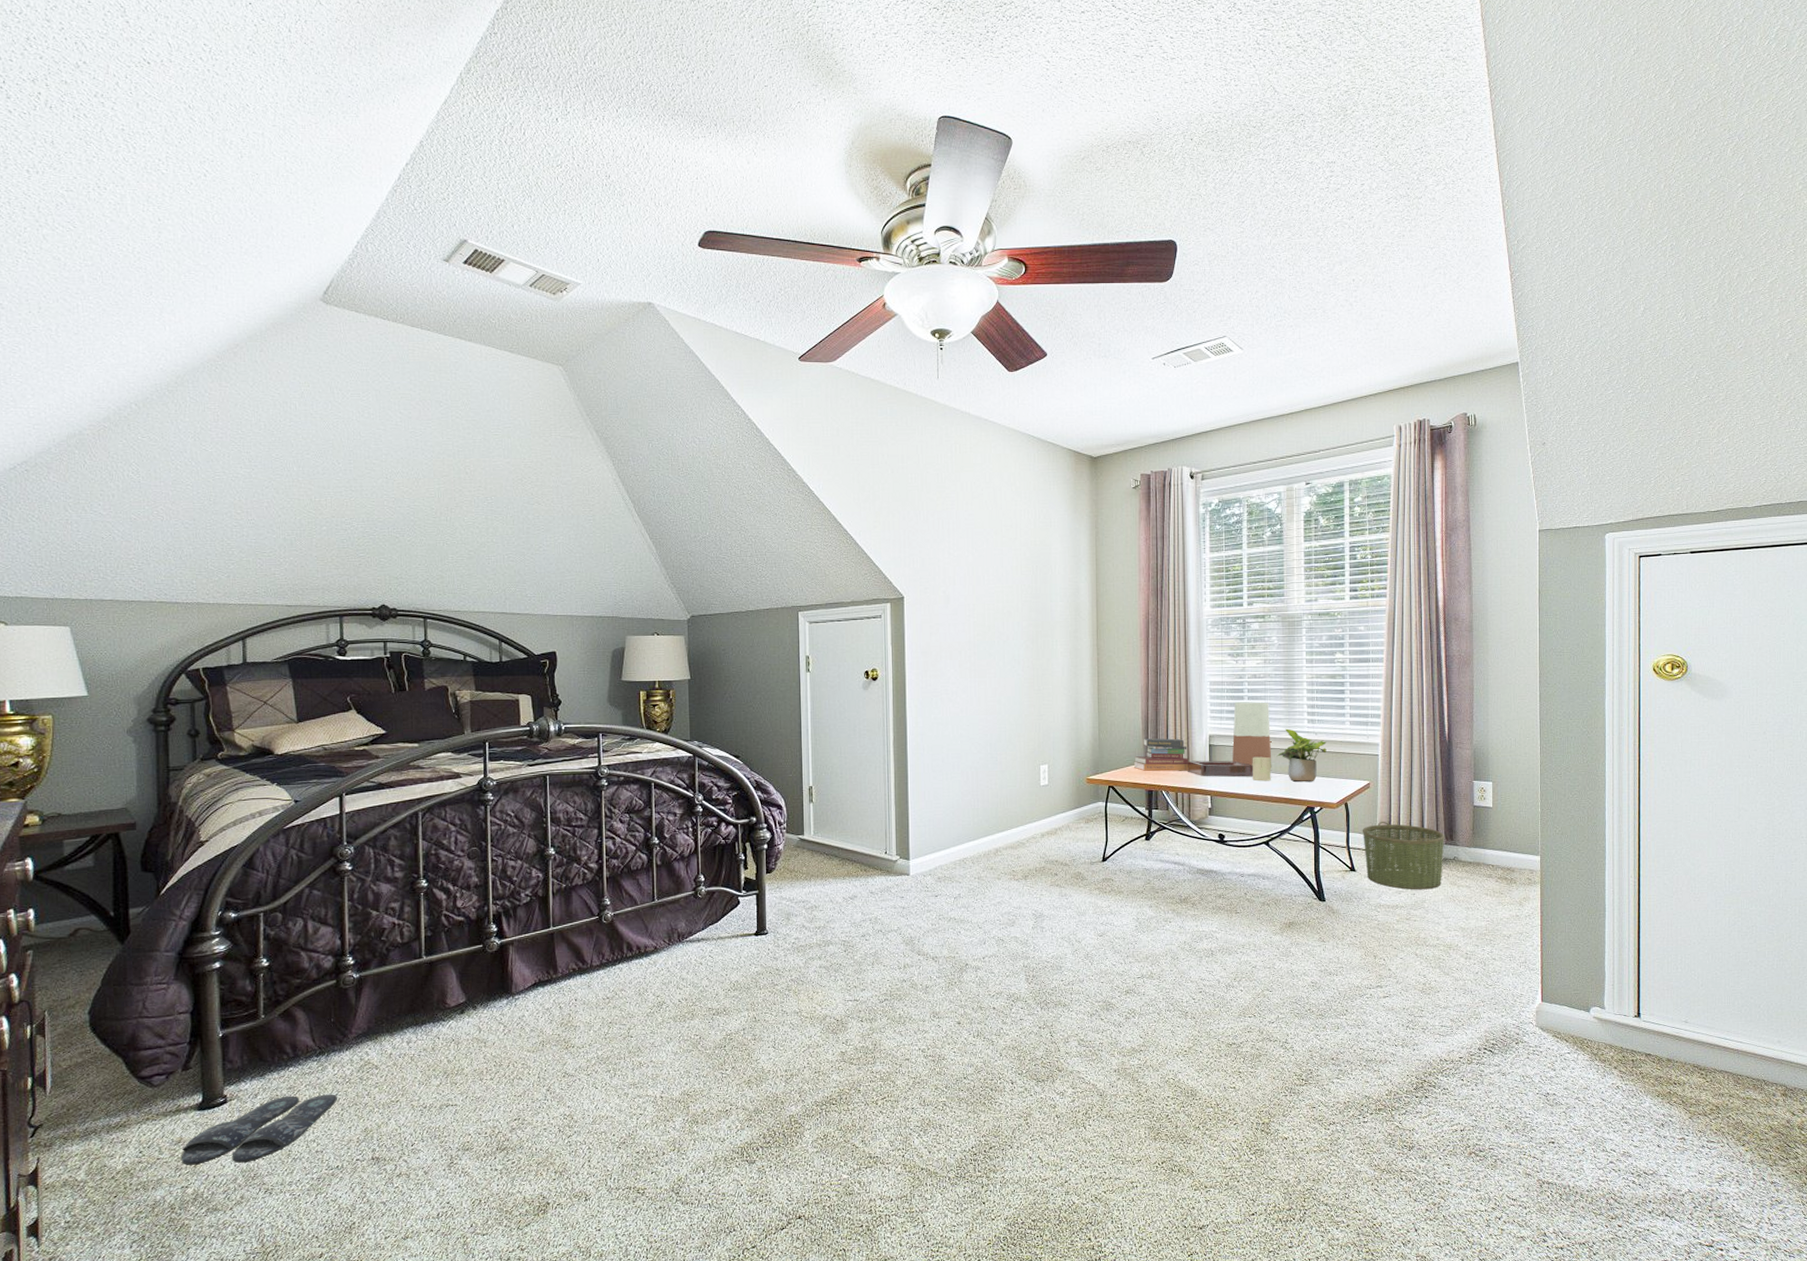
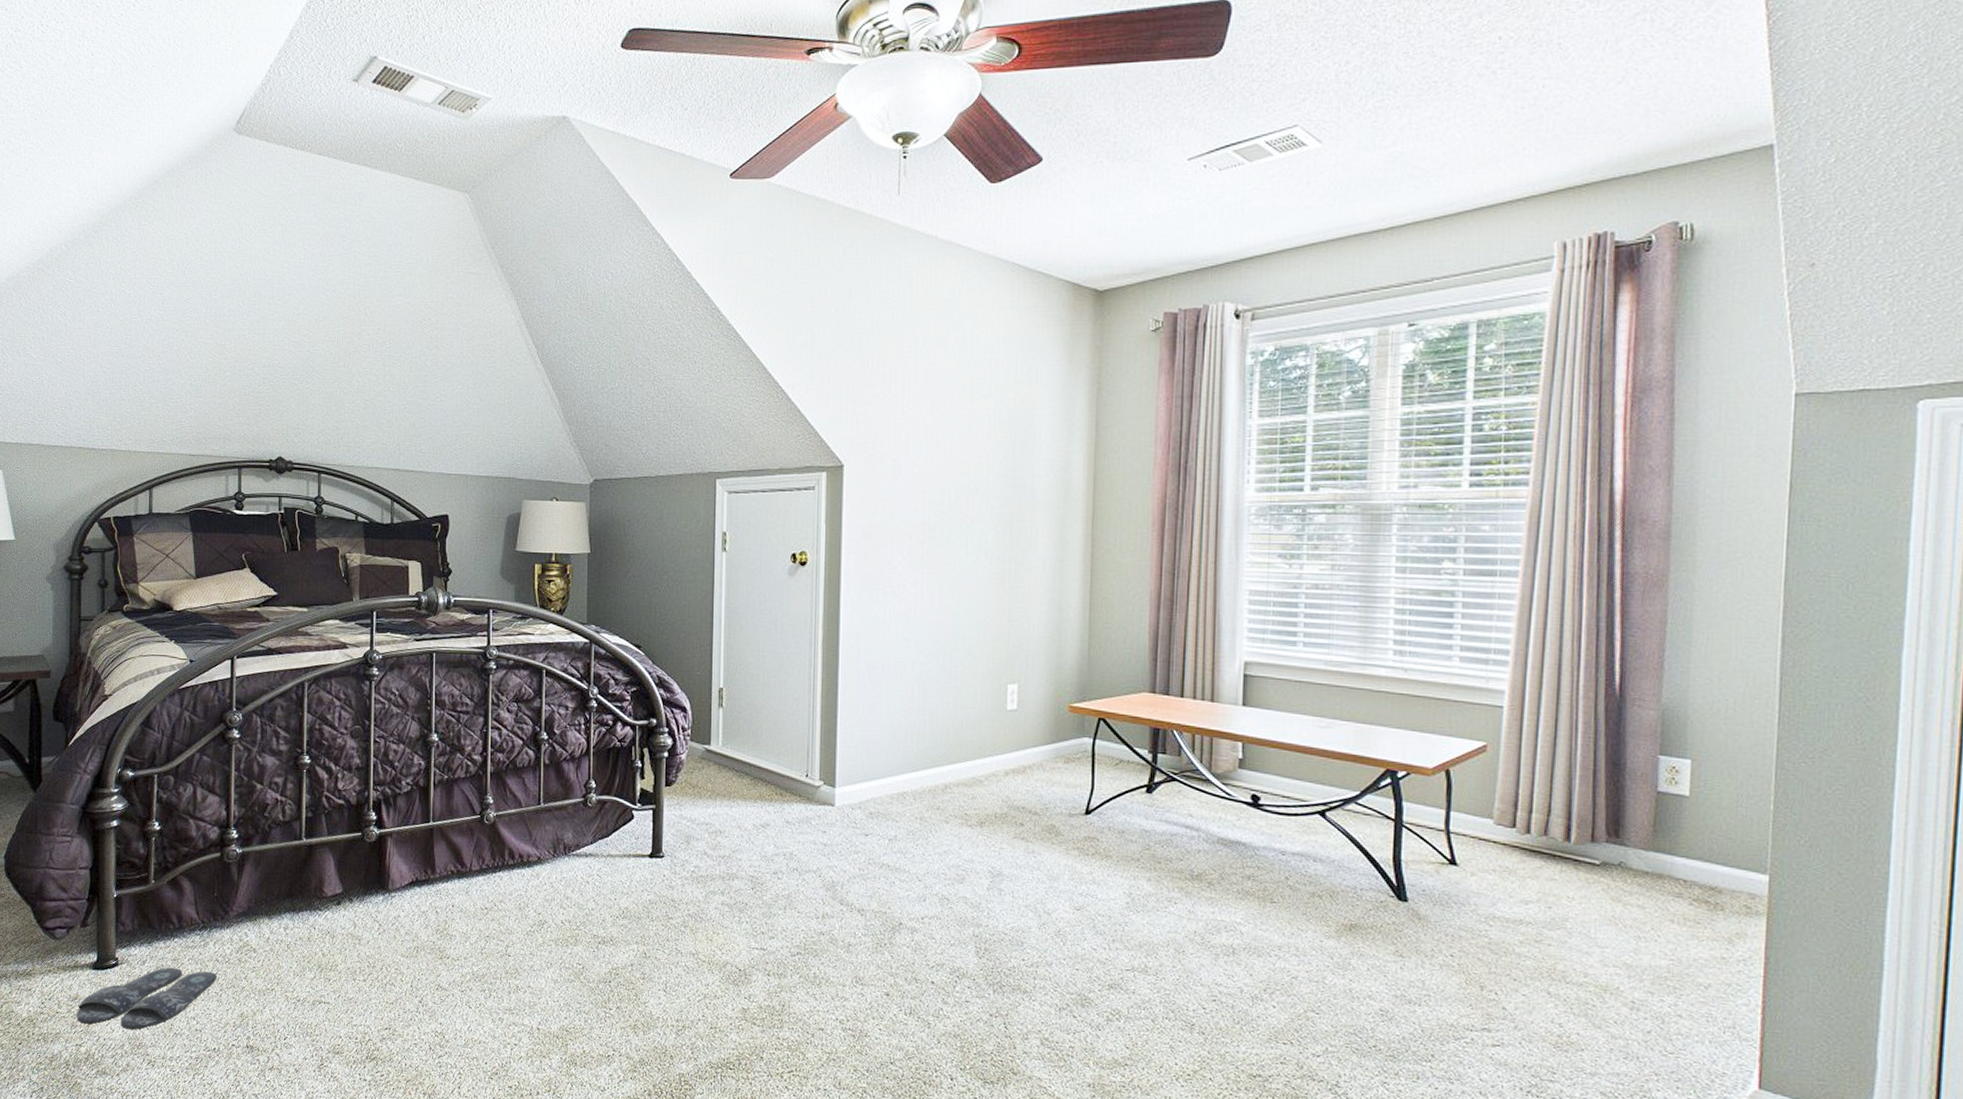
books: present [1134,738,1189,772] -> none [1135,659,1213,707]
decorative tray: present [1188,760,1253,778] -> none [1211,693,1307,723]
vase: present [1232,702,1271,765] -> none [1277,620,1336,706]
candle: present [1252,756,1272,782] -> none [1305,695,1336,730]
potted plant: present [1276,728,1327,783] -> none [1343,660,1421,737]
basket: present [1362,821,1445,890] -> none [1470,799,1607,903]

